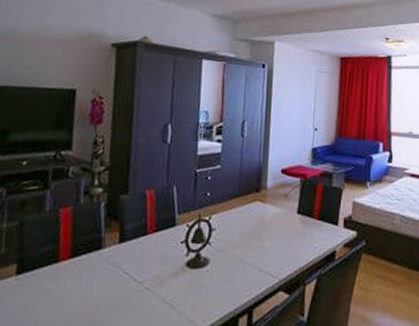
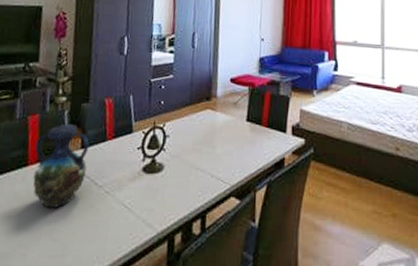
vase: none [64,217,128,307] -> present [33,124,90,209]

